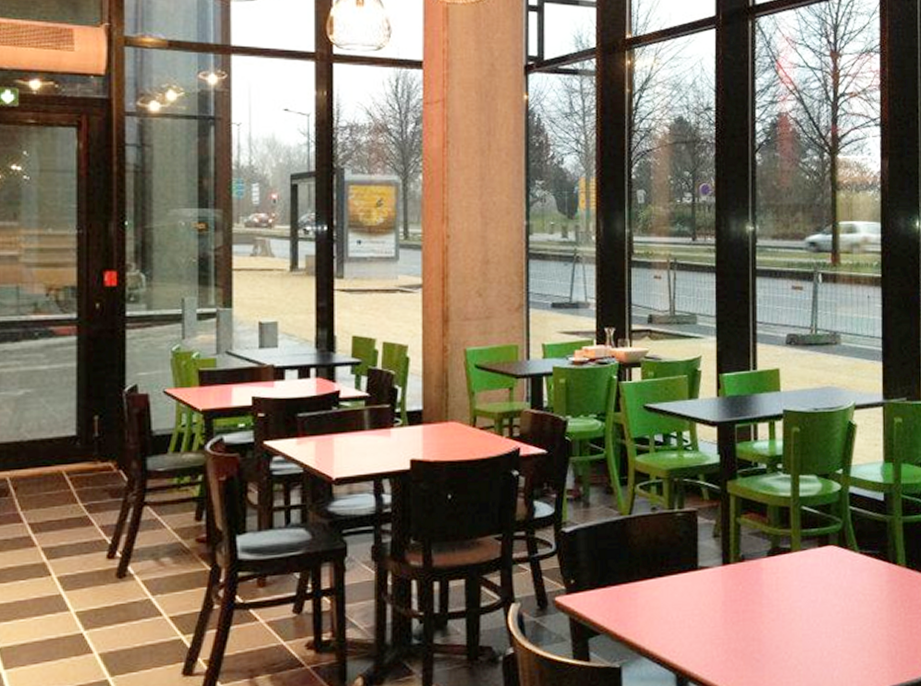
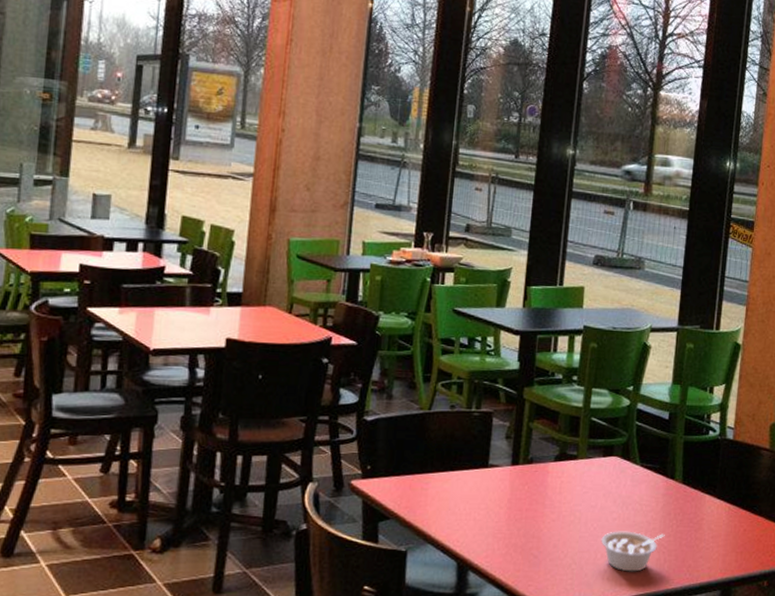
legume: none [825,623,894,669] -> present [601,531,665,572]

